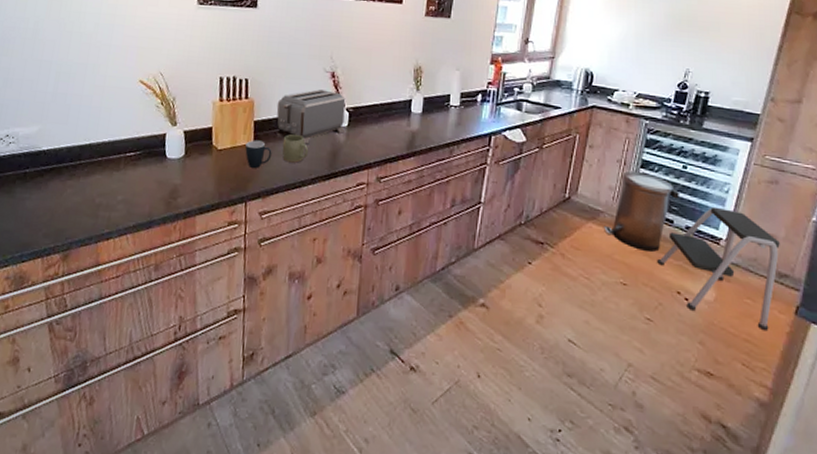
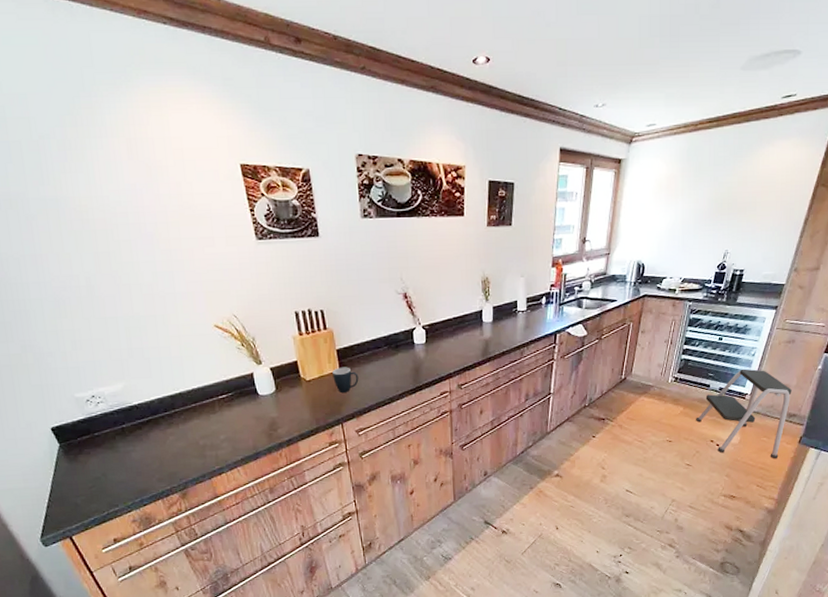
toaster: present [276,89,346,144] -> none [355,311,425,365]
mug: present [282,134,309,163] -> none [367,356,393,383]
pedal bin: present [604,171,679,252] -> none [654,348,715,413]

